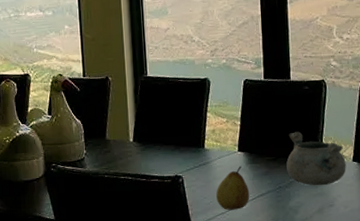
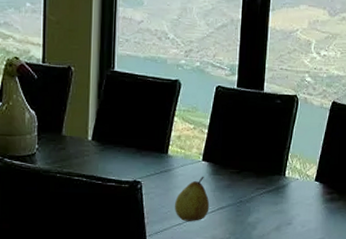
decorative bowl: present [286,131,346,186] -> none [250,146,308,203]

